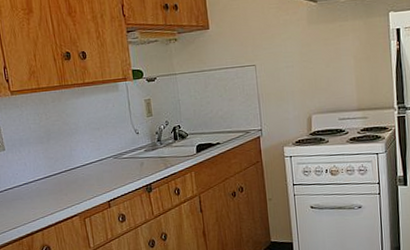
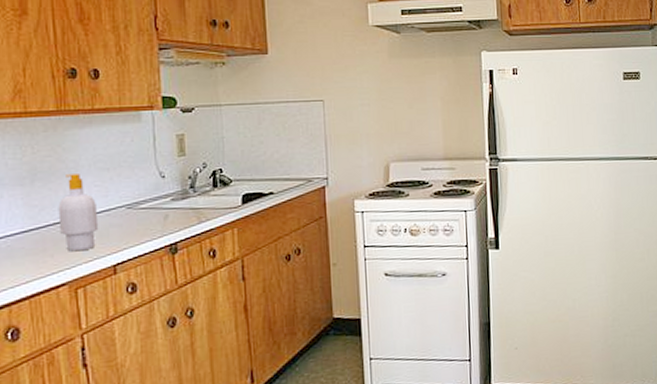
soap bottle: none [67,133,96,192] -> present [58,174,99,252]

